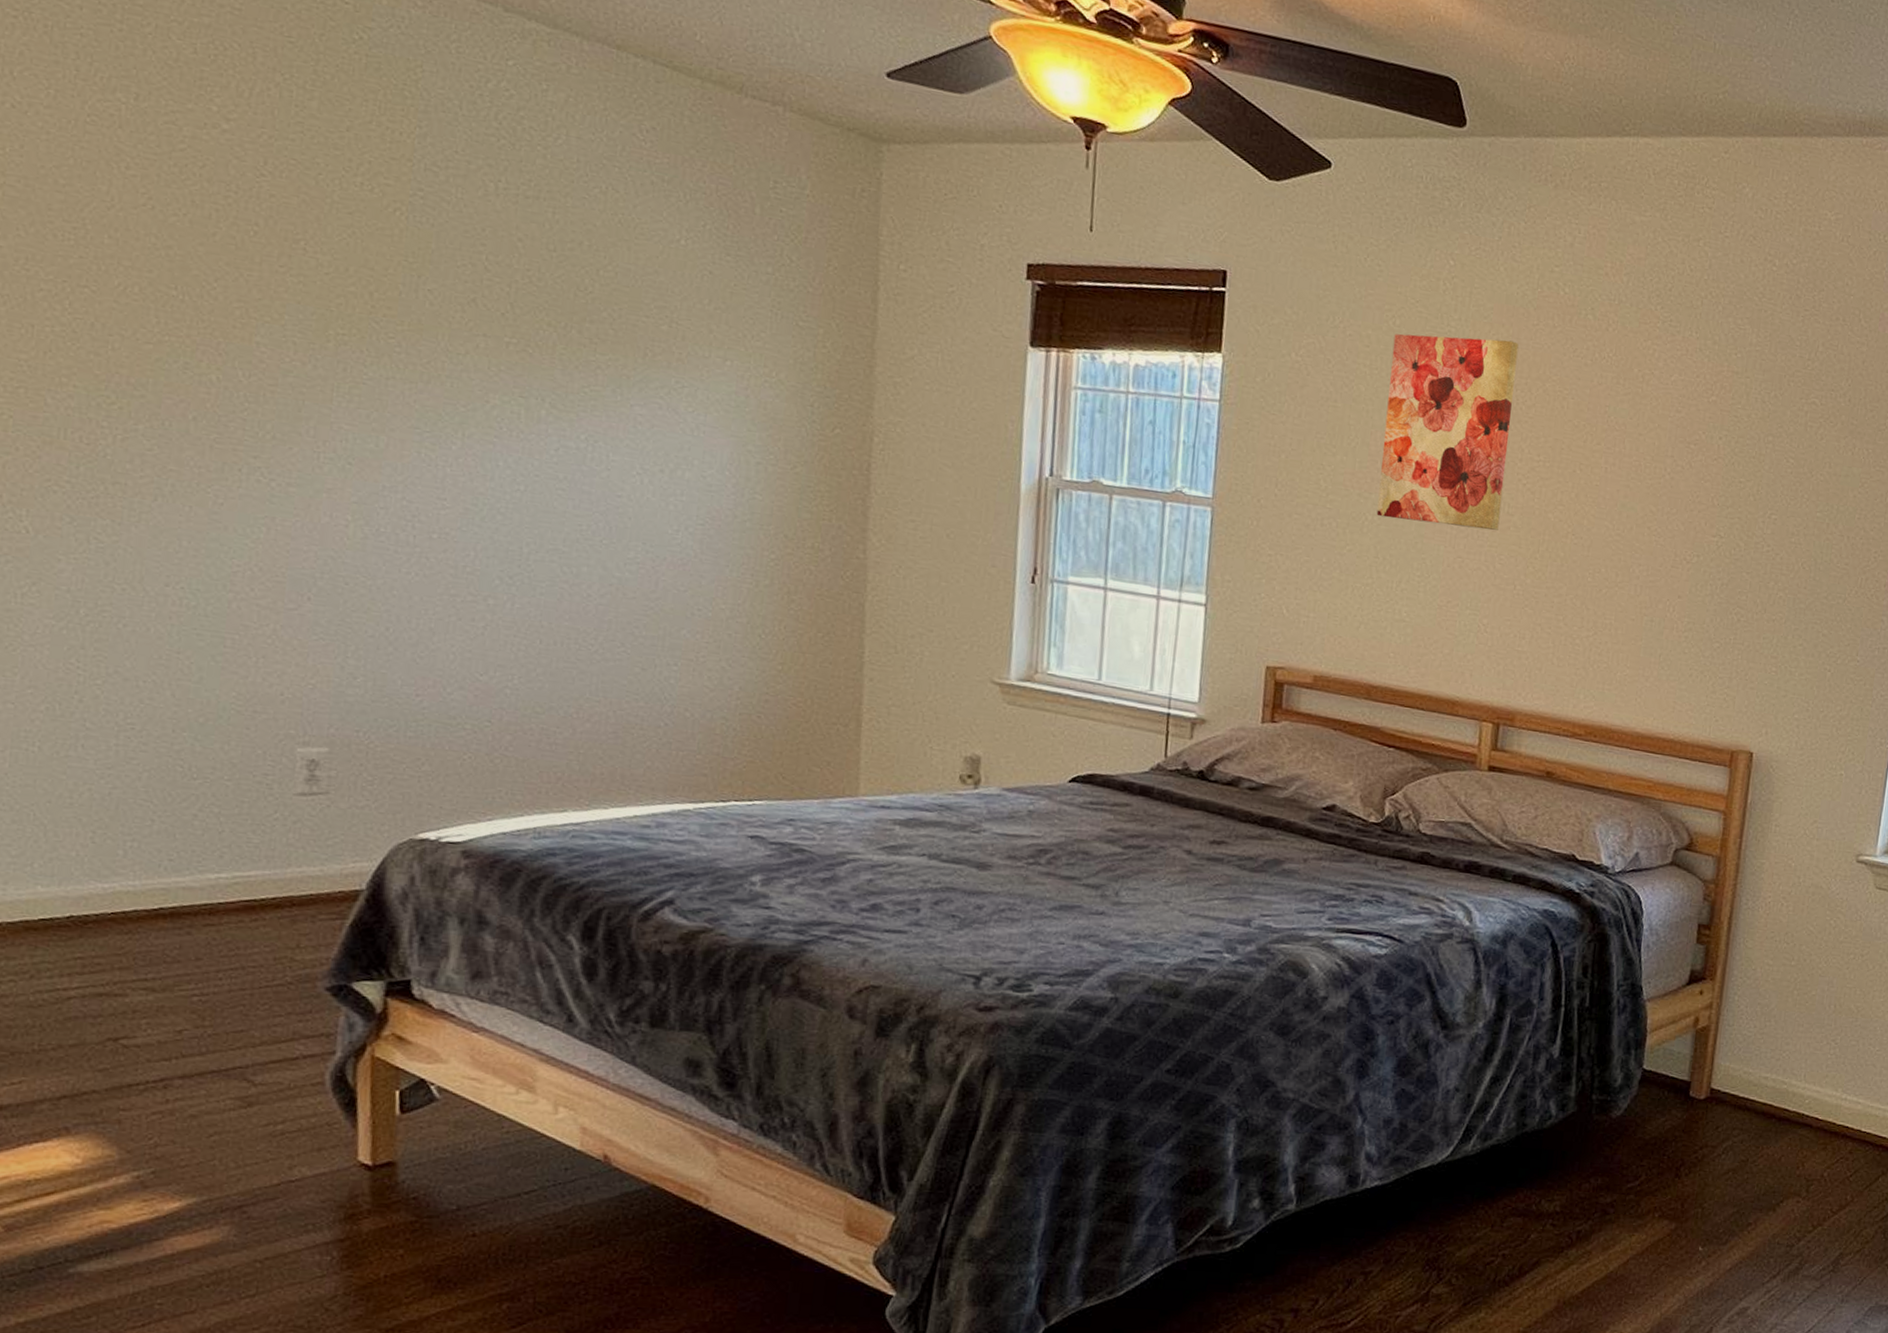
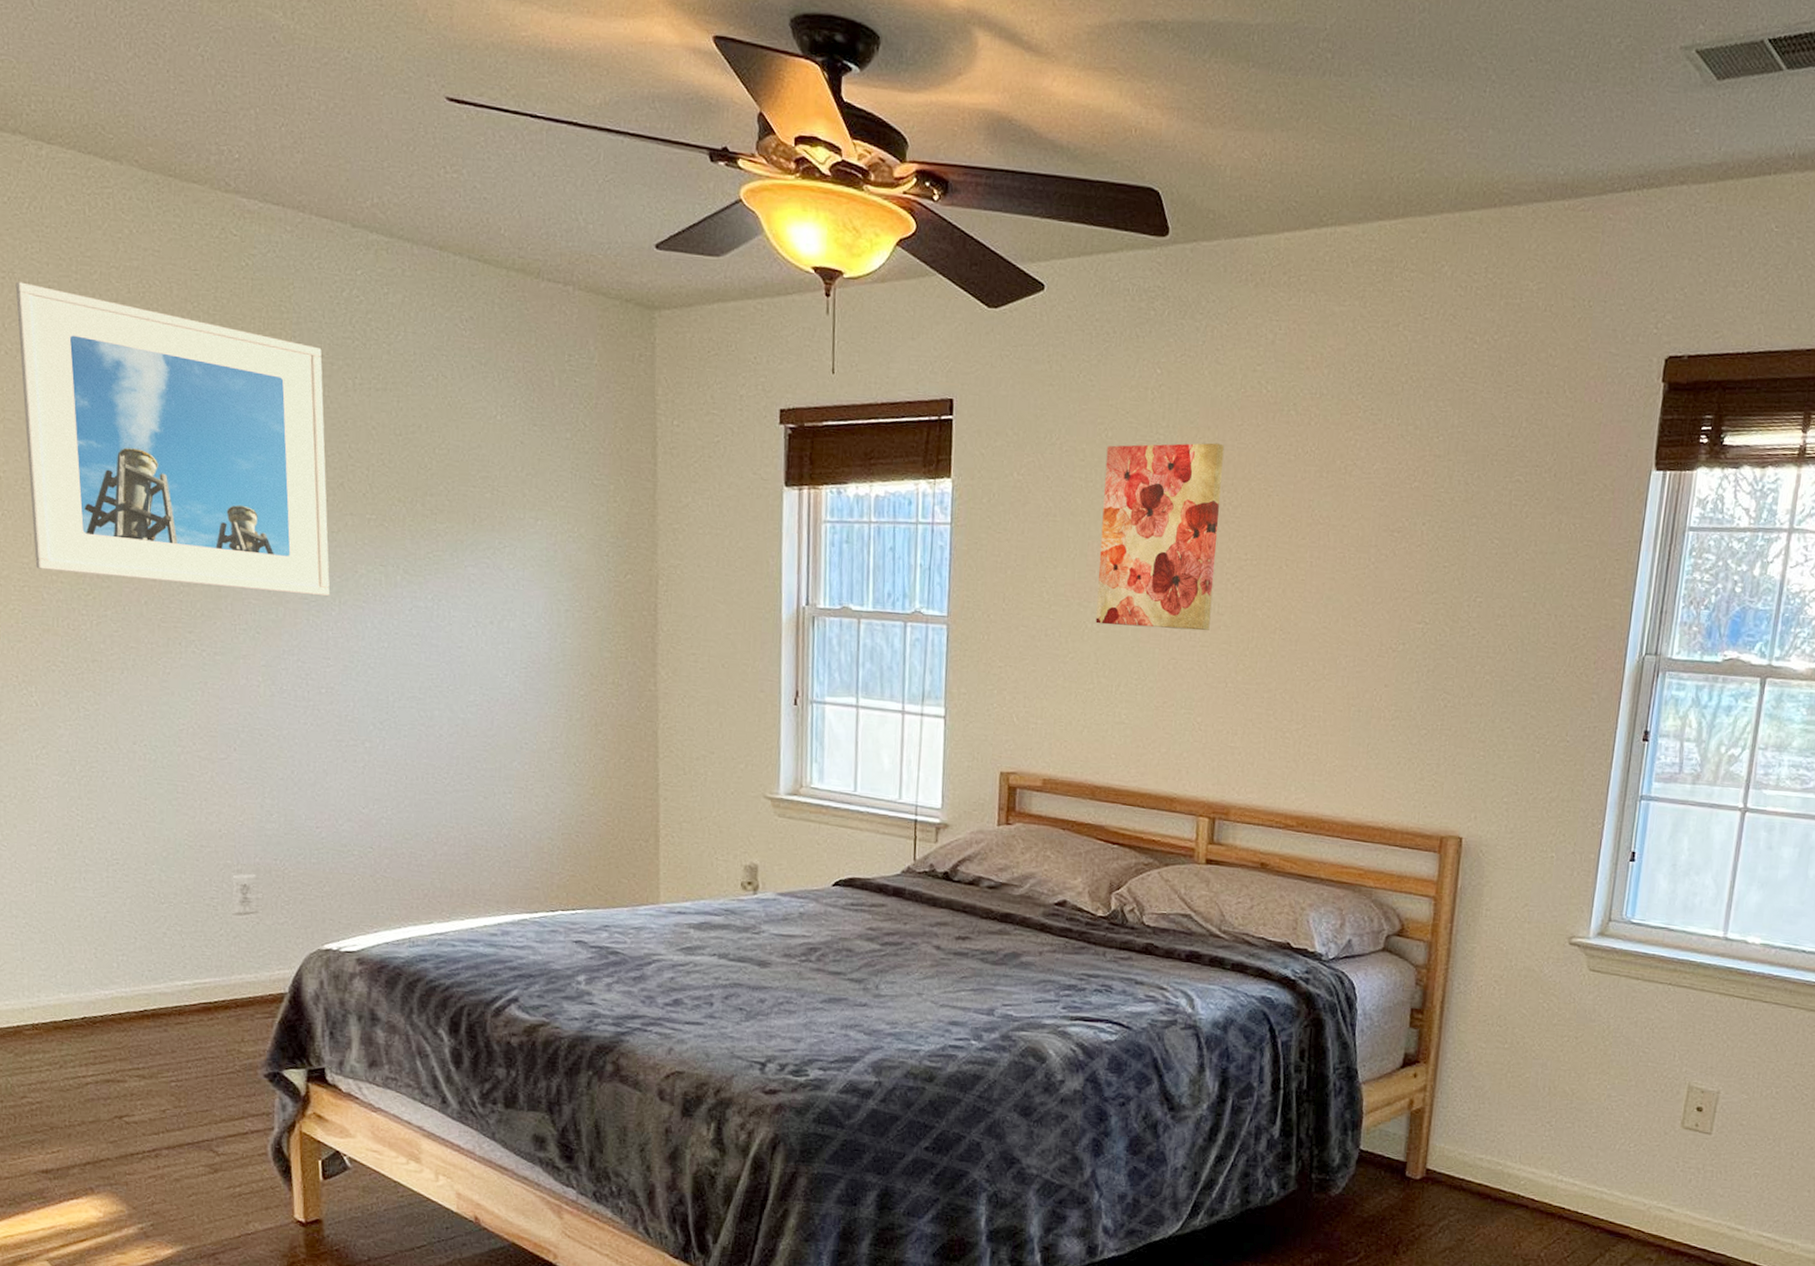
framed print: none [31,24,456,428] -> present [15,282,330,597]

